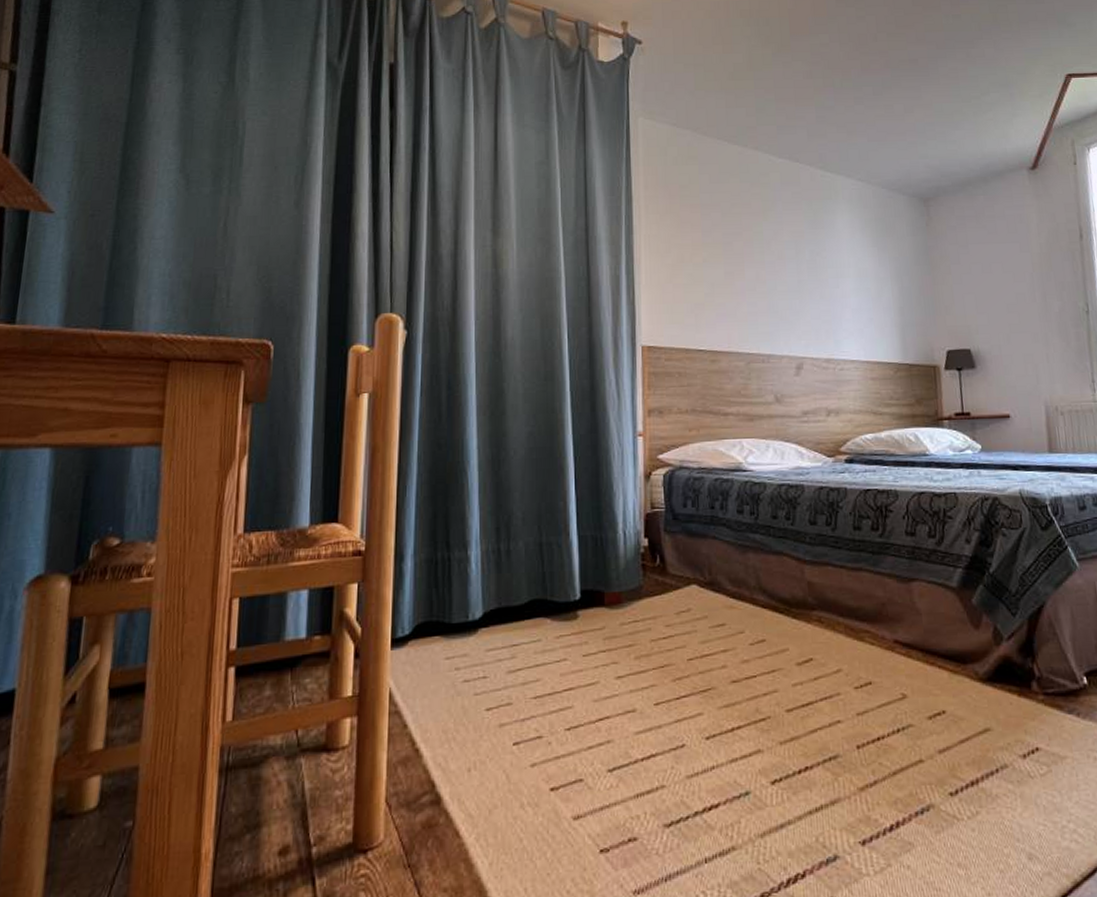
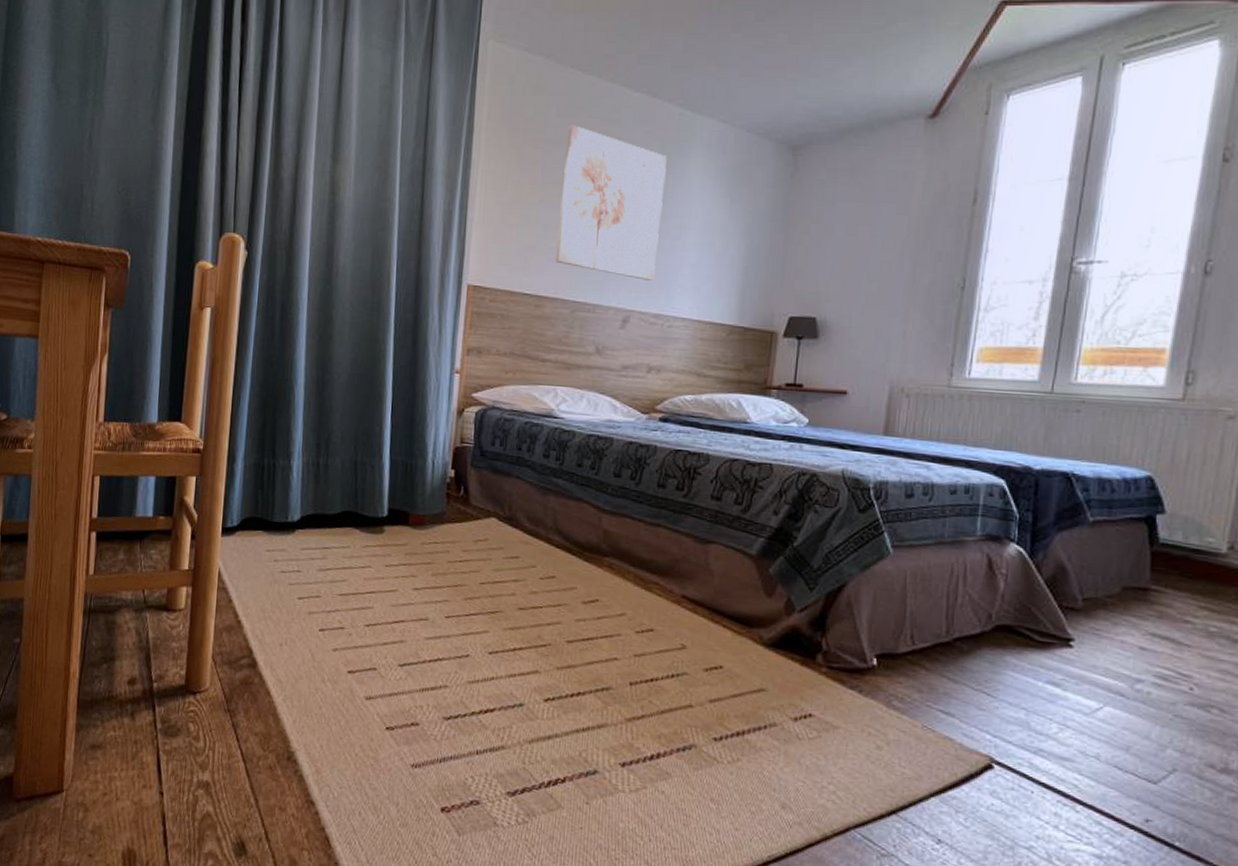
wall art: none [722,189,820,328] -> present [555,125,667,281]

